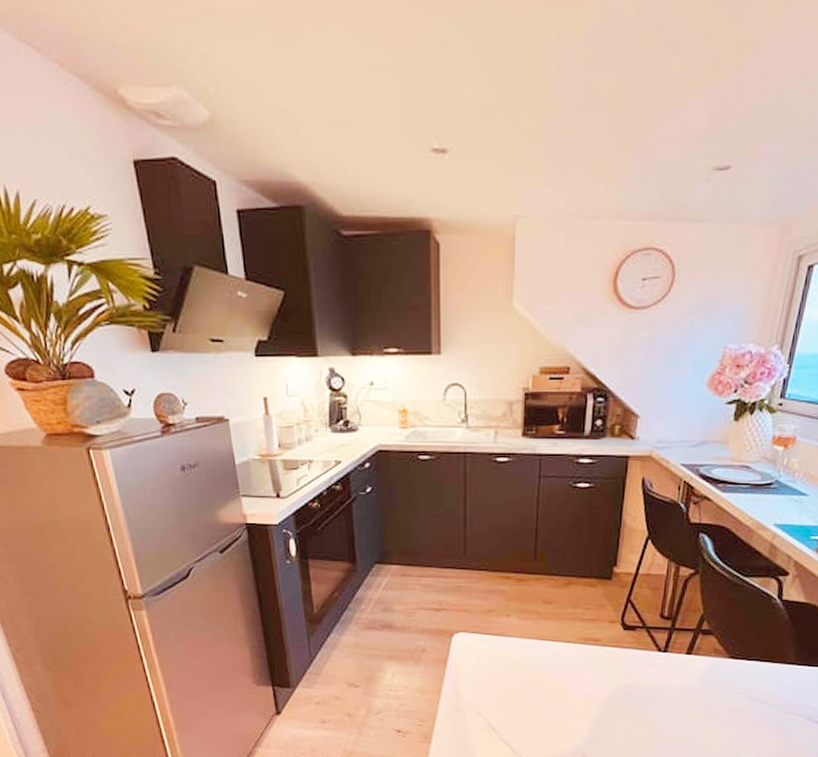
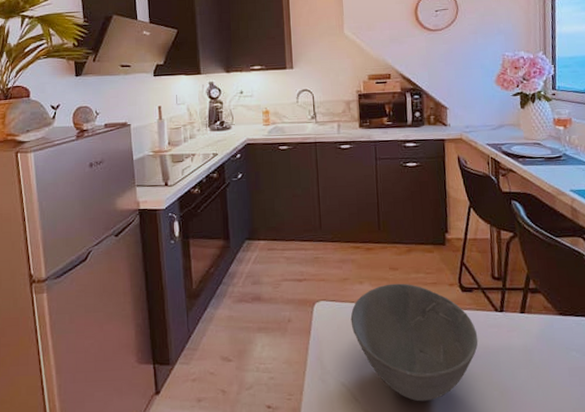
bowl: none [493,618,634,734] -> present [350,283,478,402]

